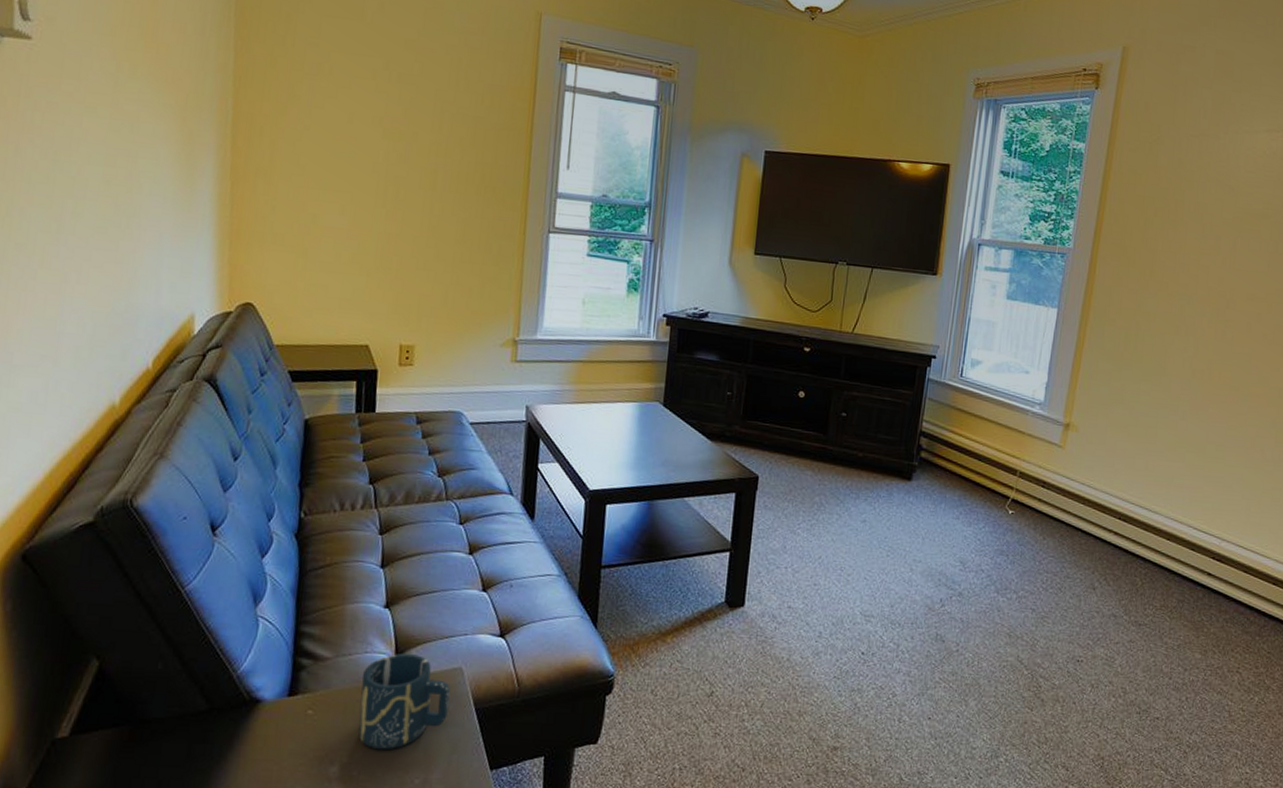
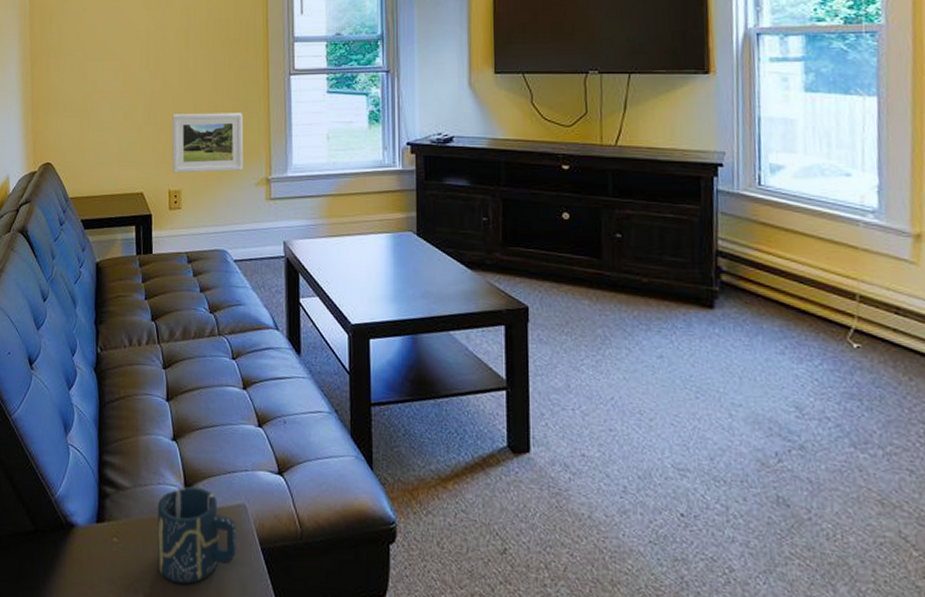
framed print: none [406,261,493,330] -> present [172,113,244,173]

